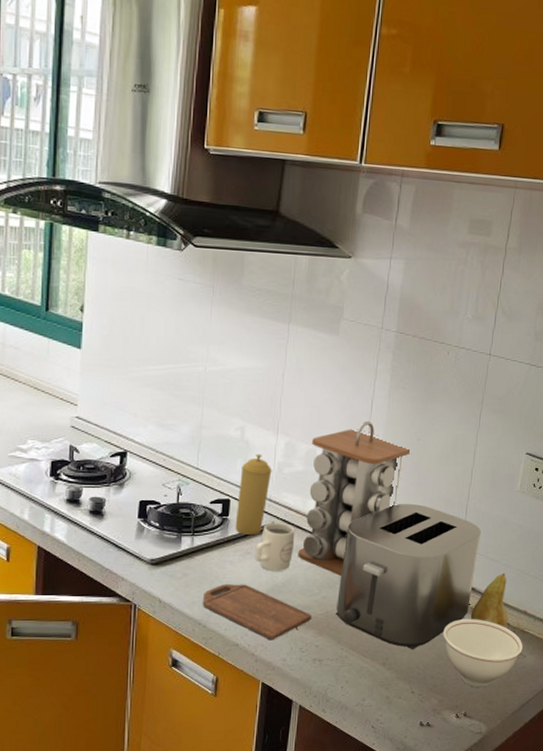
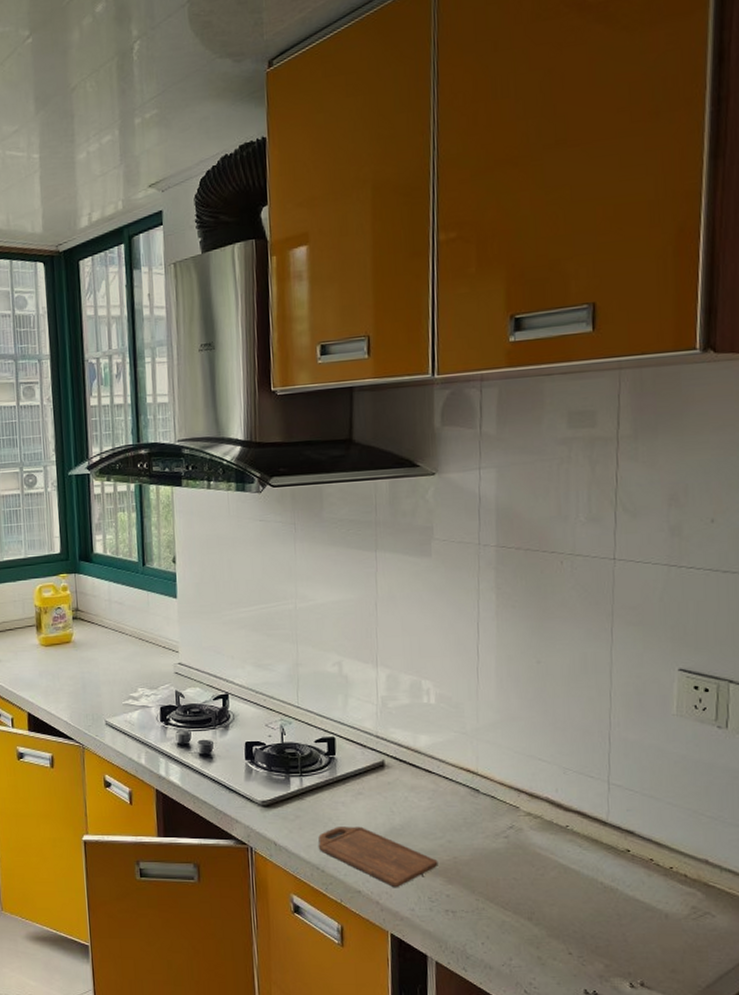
canister: present [235,454,272,536] -> none [343,688,376,775]
mug: present [255,522,295,571] -> none [367,760,409,813]
spice rack: present [298,420,412,576] -> none [414,645,533,817]
toaster: present [335,503,482,650] -> none [464,734,634,903]
bowl: present [443,619,523,688] -> none [599,869,709,953]
fruit: present [470,573,508,628] -> none [632,813,684,880]

